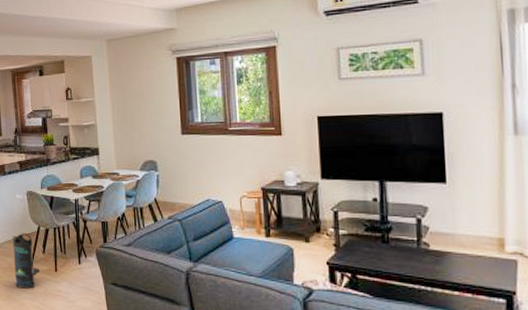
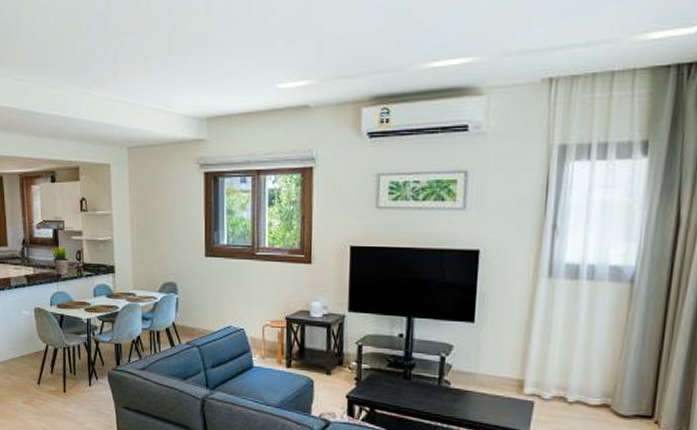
pouch: present [13,233,40,289] -> none [18,351,47,409]

